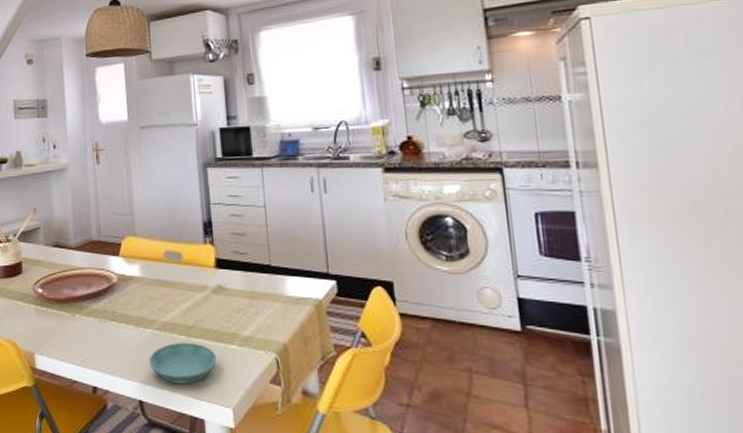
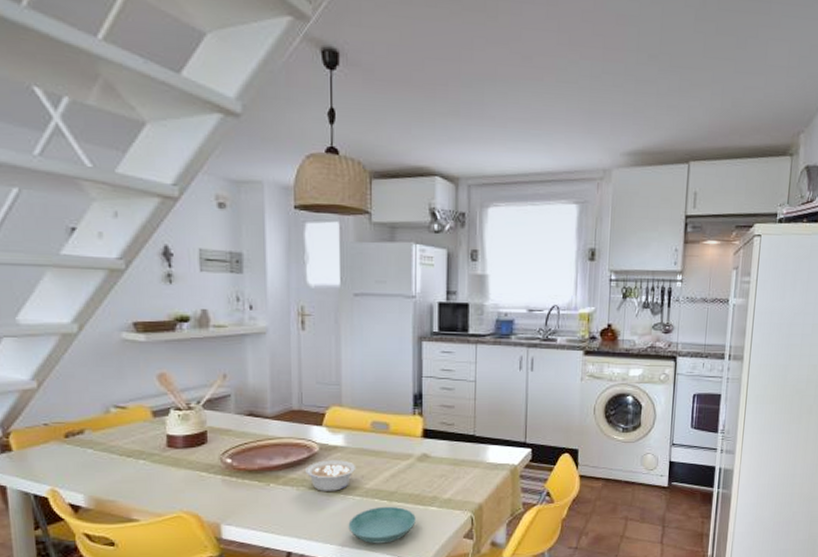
legume: none [106,291,153,324] -> present [305,460,356,491]

